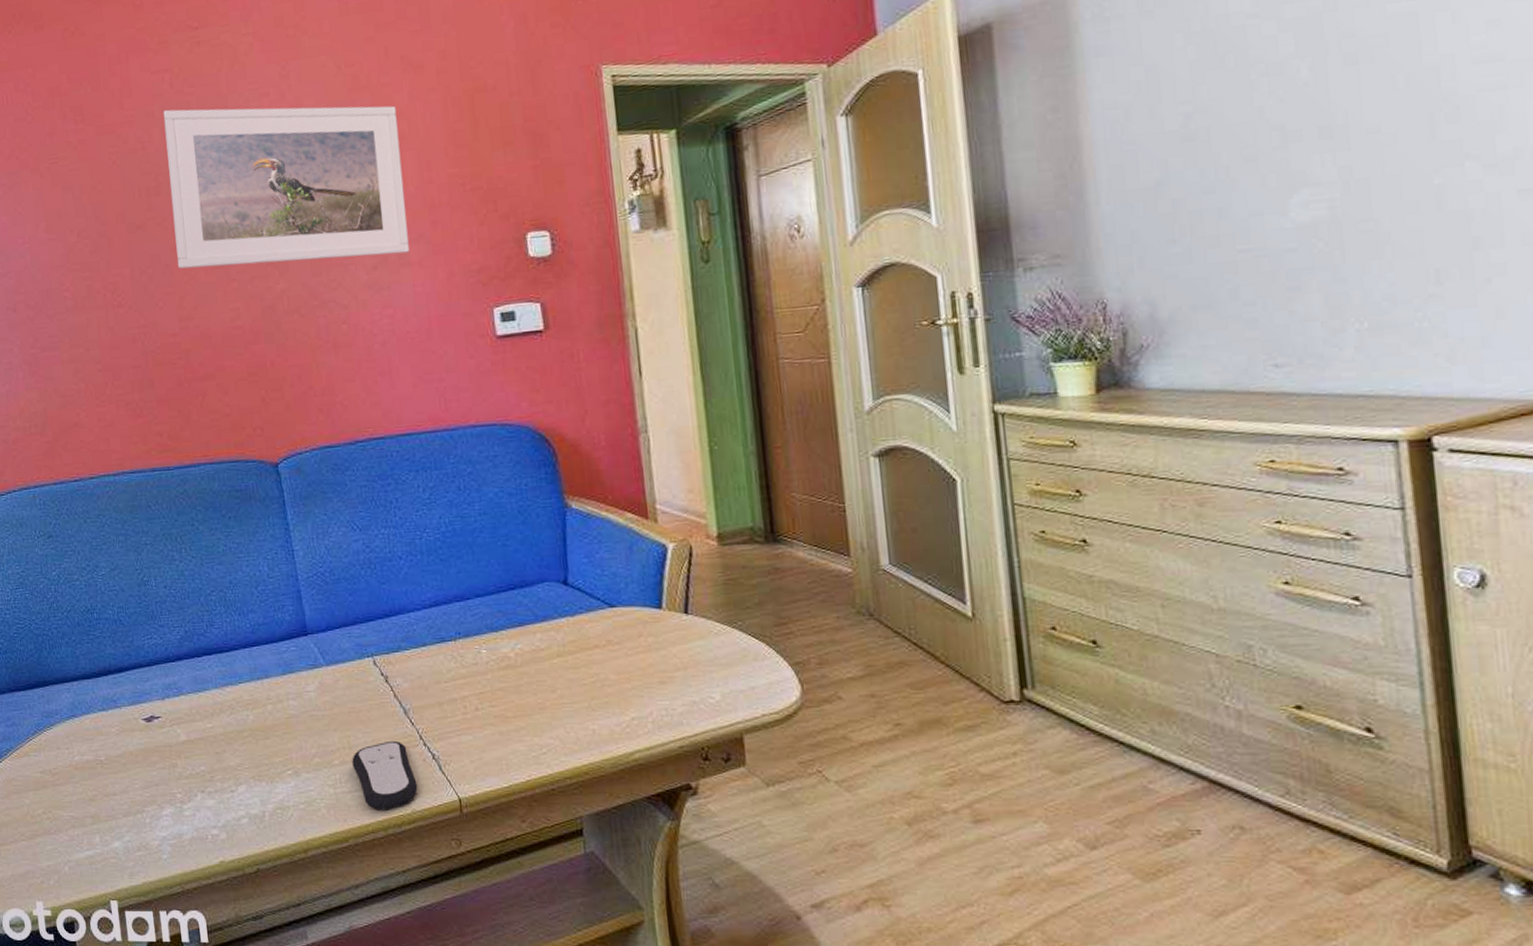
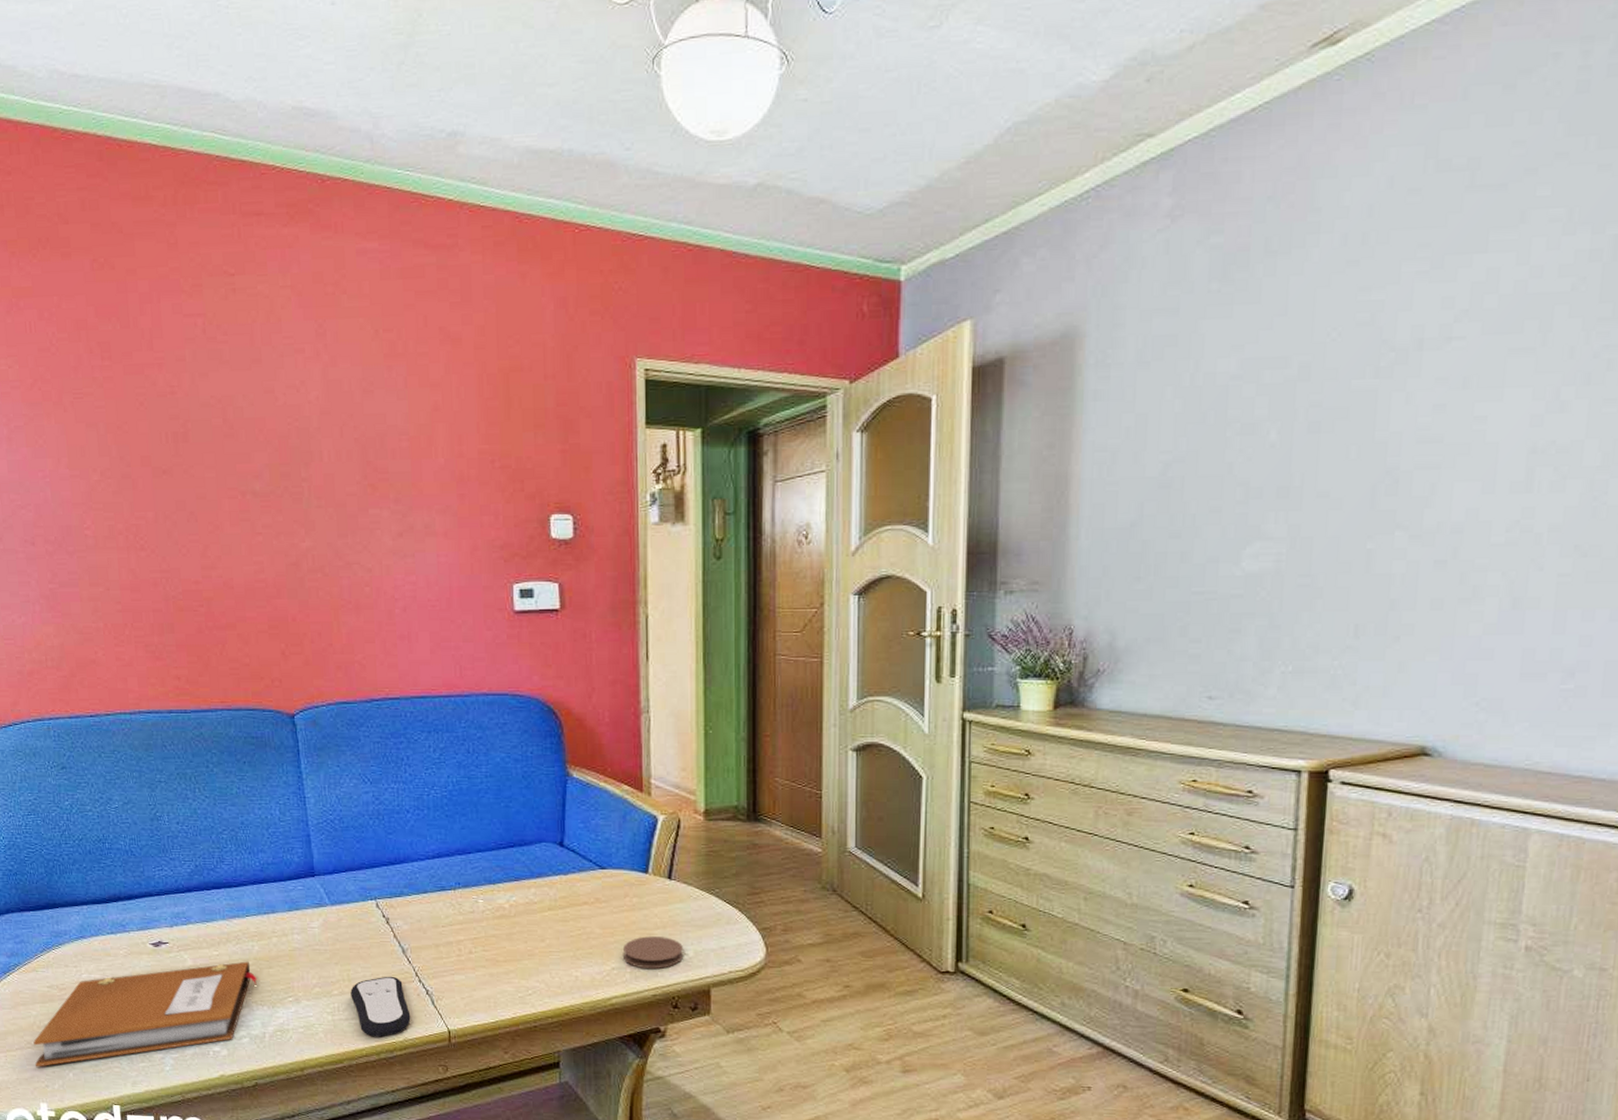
notebook: none [27,732,254,861] -> present [33,961,258,1067]
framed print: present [163,105,409,269] -> none [194,355,436,523]
coaster: none [642,679,709,717] -> present [623,936,683,970]

